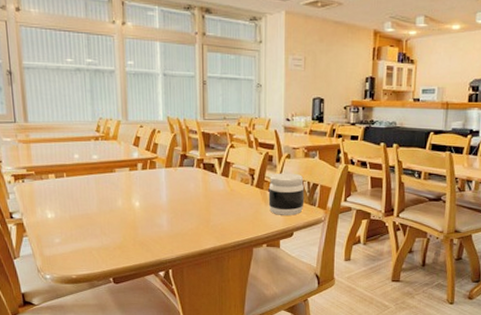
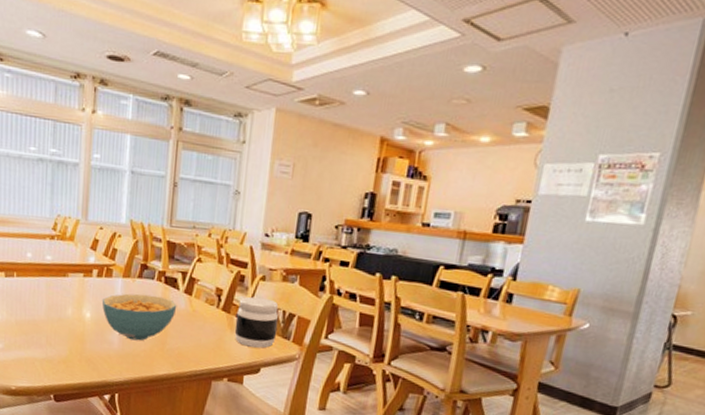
cereal bowl: none [148,180,217,222] -> present [101,293,177,341]

